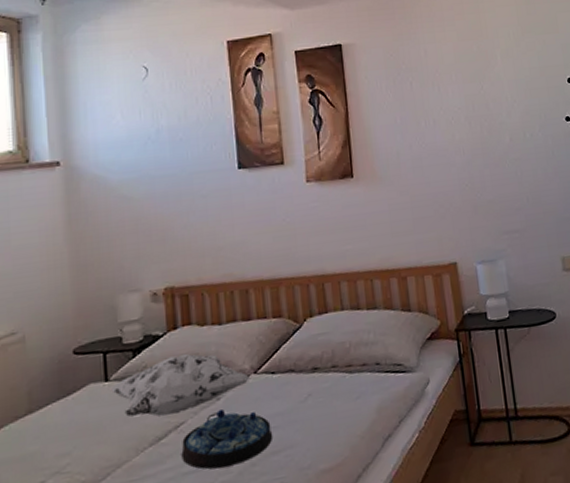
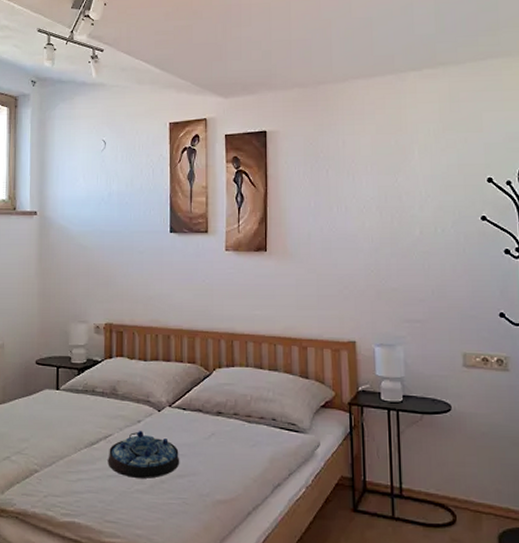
decorative pillow: present [108,353,251,417] -> none [58,379,166,426]

